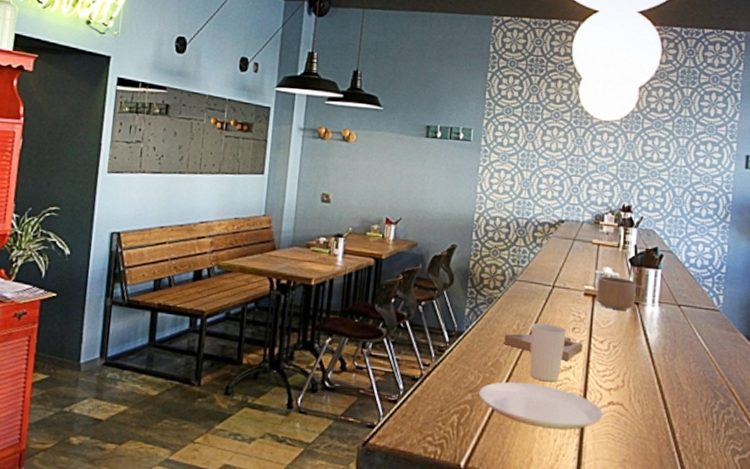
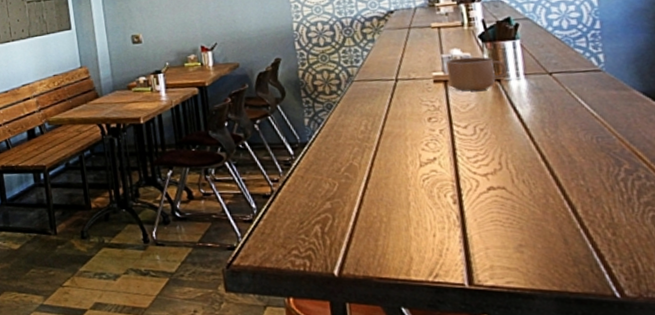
plate: present [479,381,603,430] -> none [337,181,485,225]
napkin holder: present [504,333,583,362] -> none [353,128,445,154]
cup: present [529,323,566,382] -> none [380,118,425,178]

